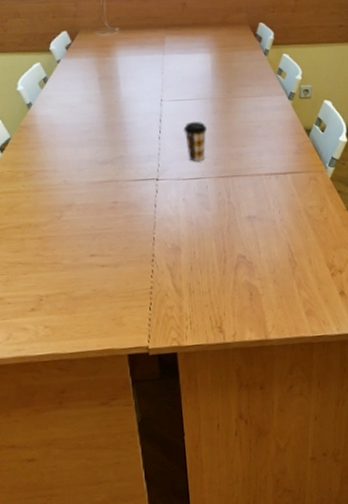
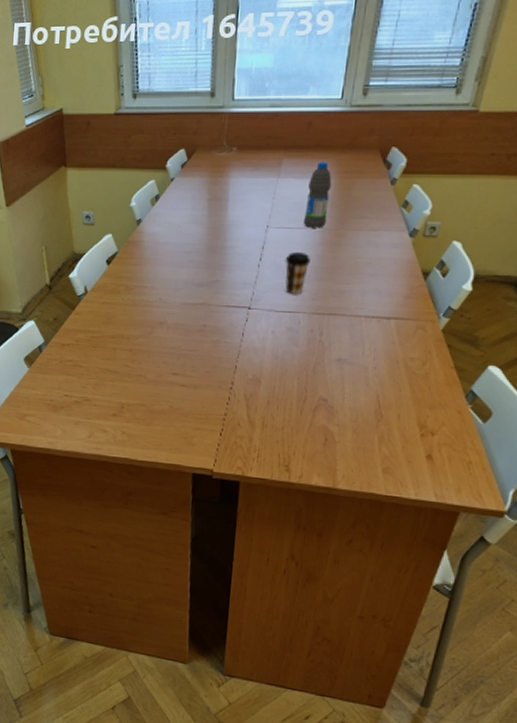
water bottle: none [192,37,215,99] -> present [304,161,332,228]

